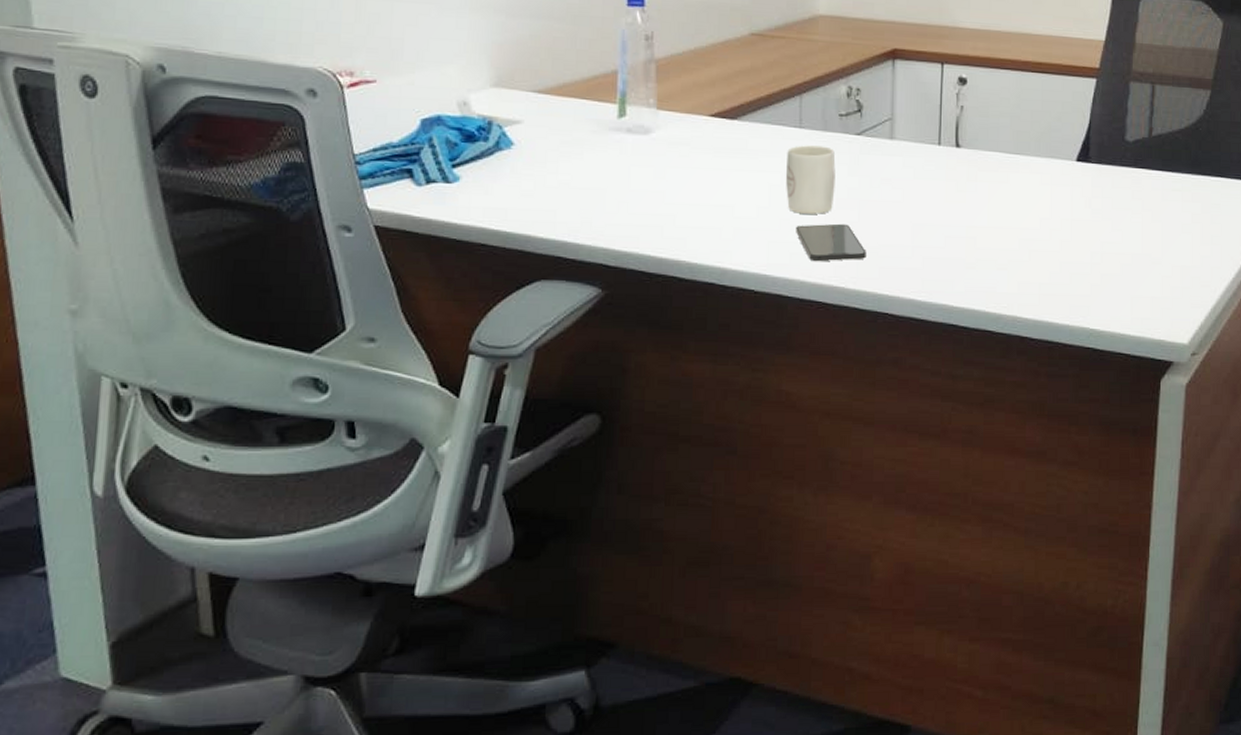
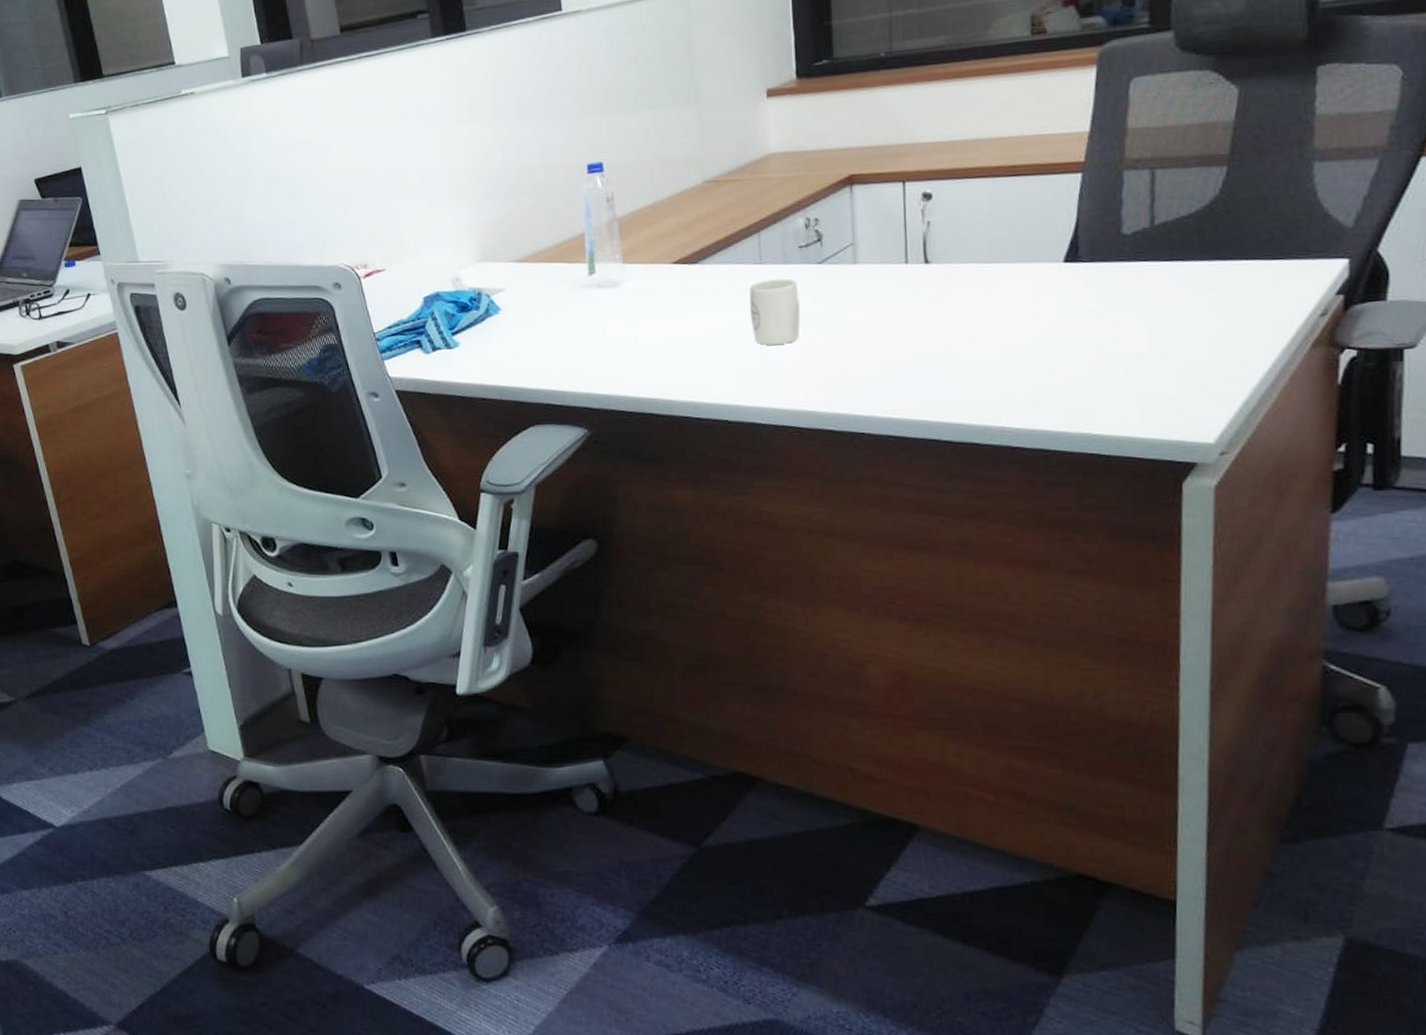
phone: present [796,223,866,262] -> none [764,350,838,389]

